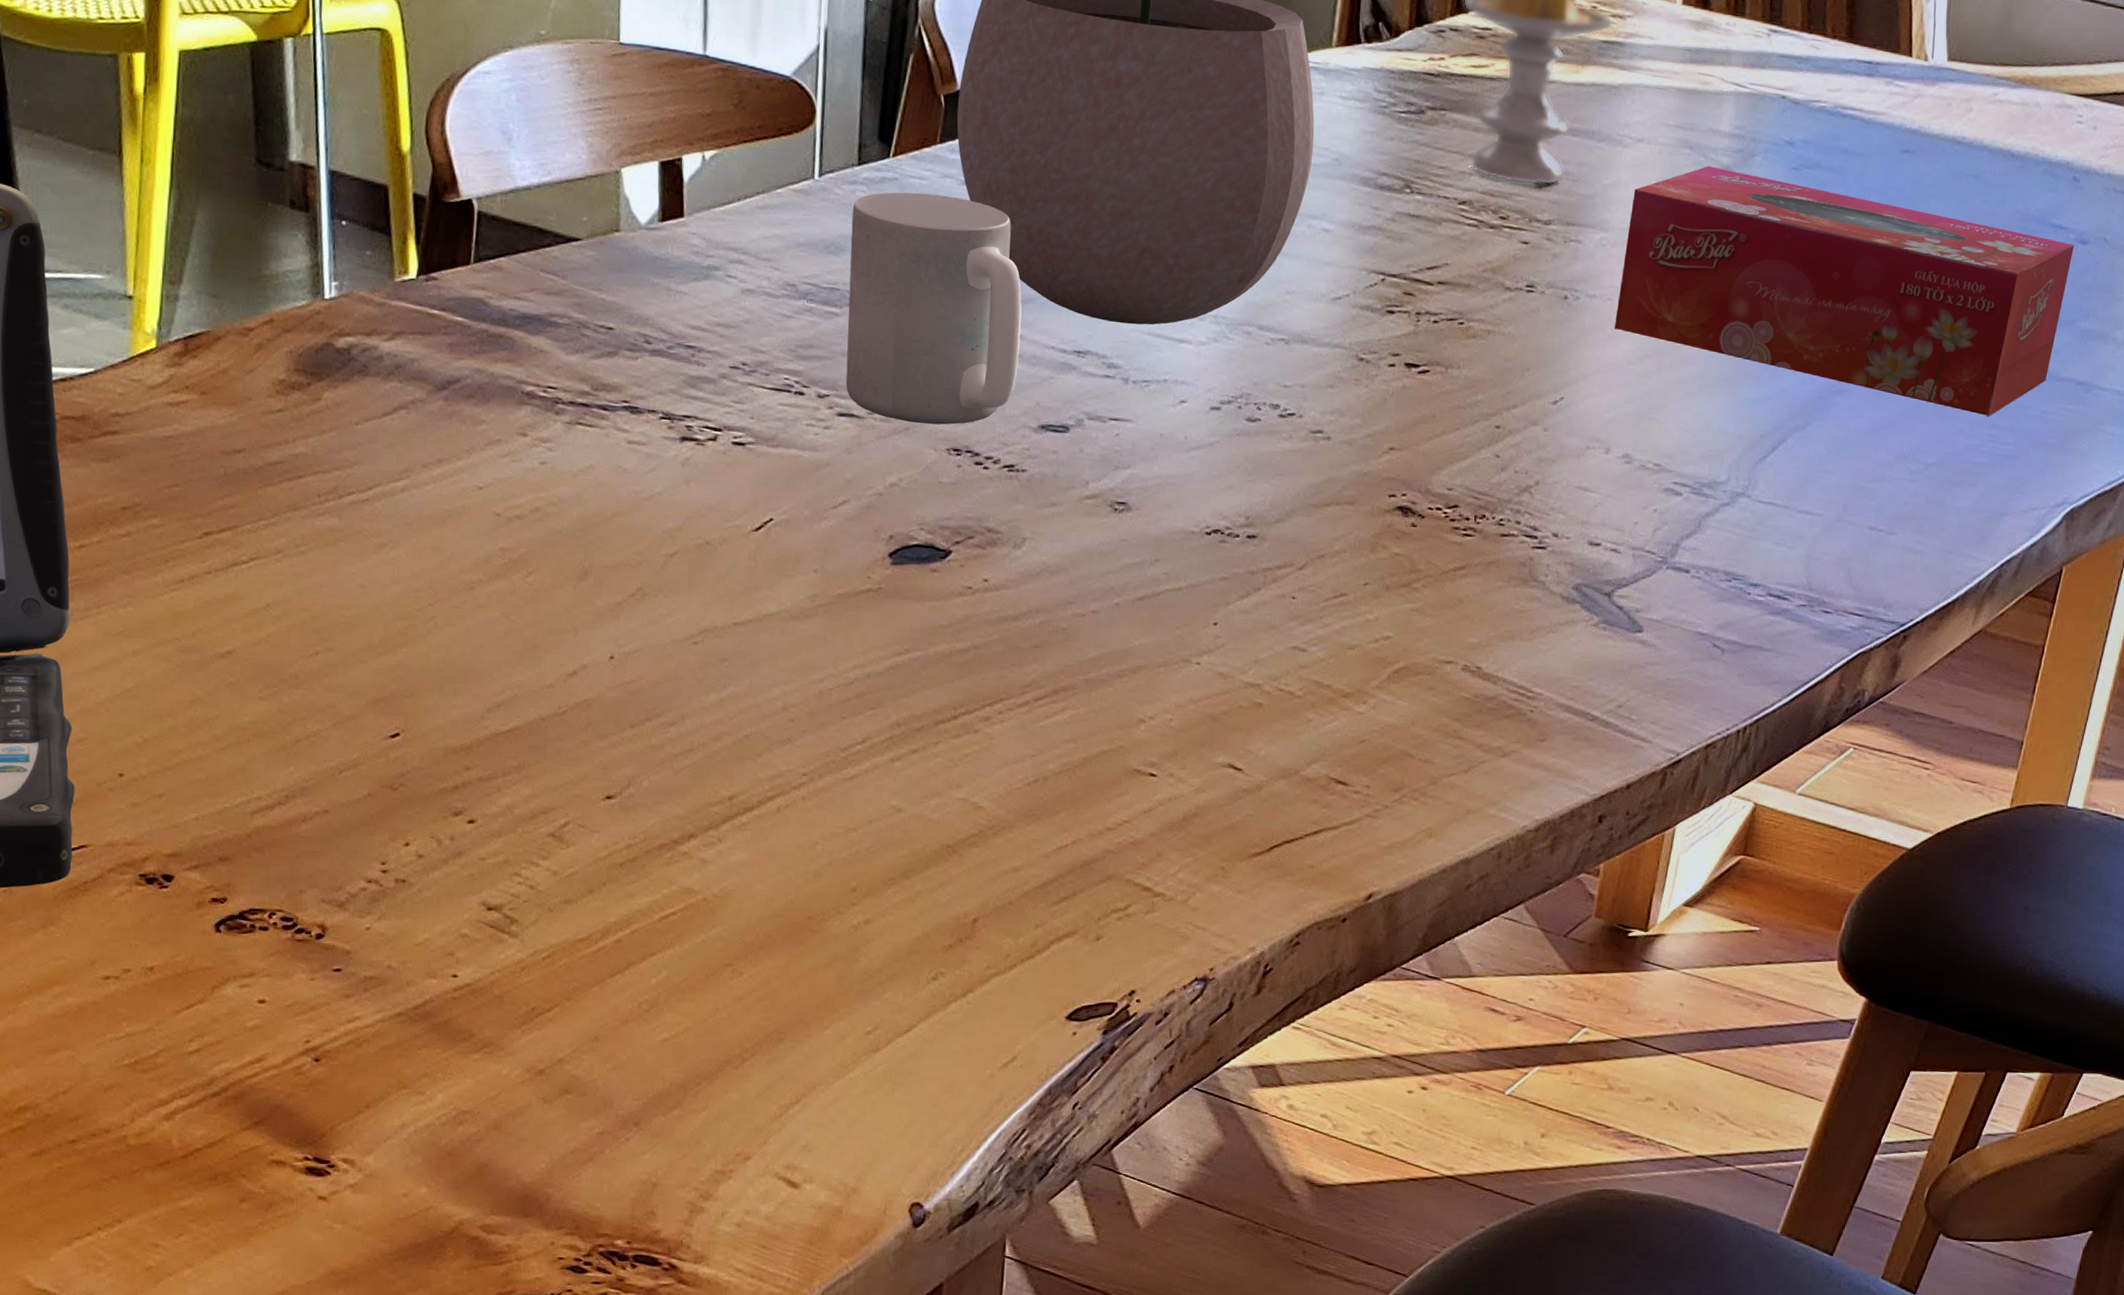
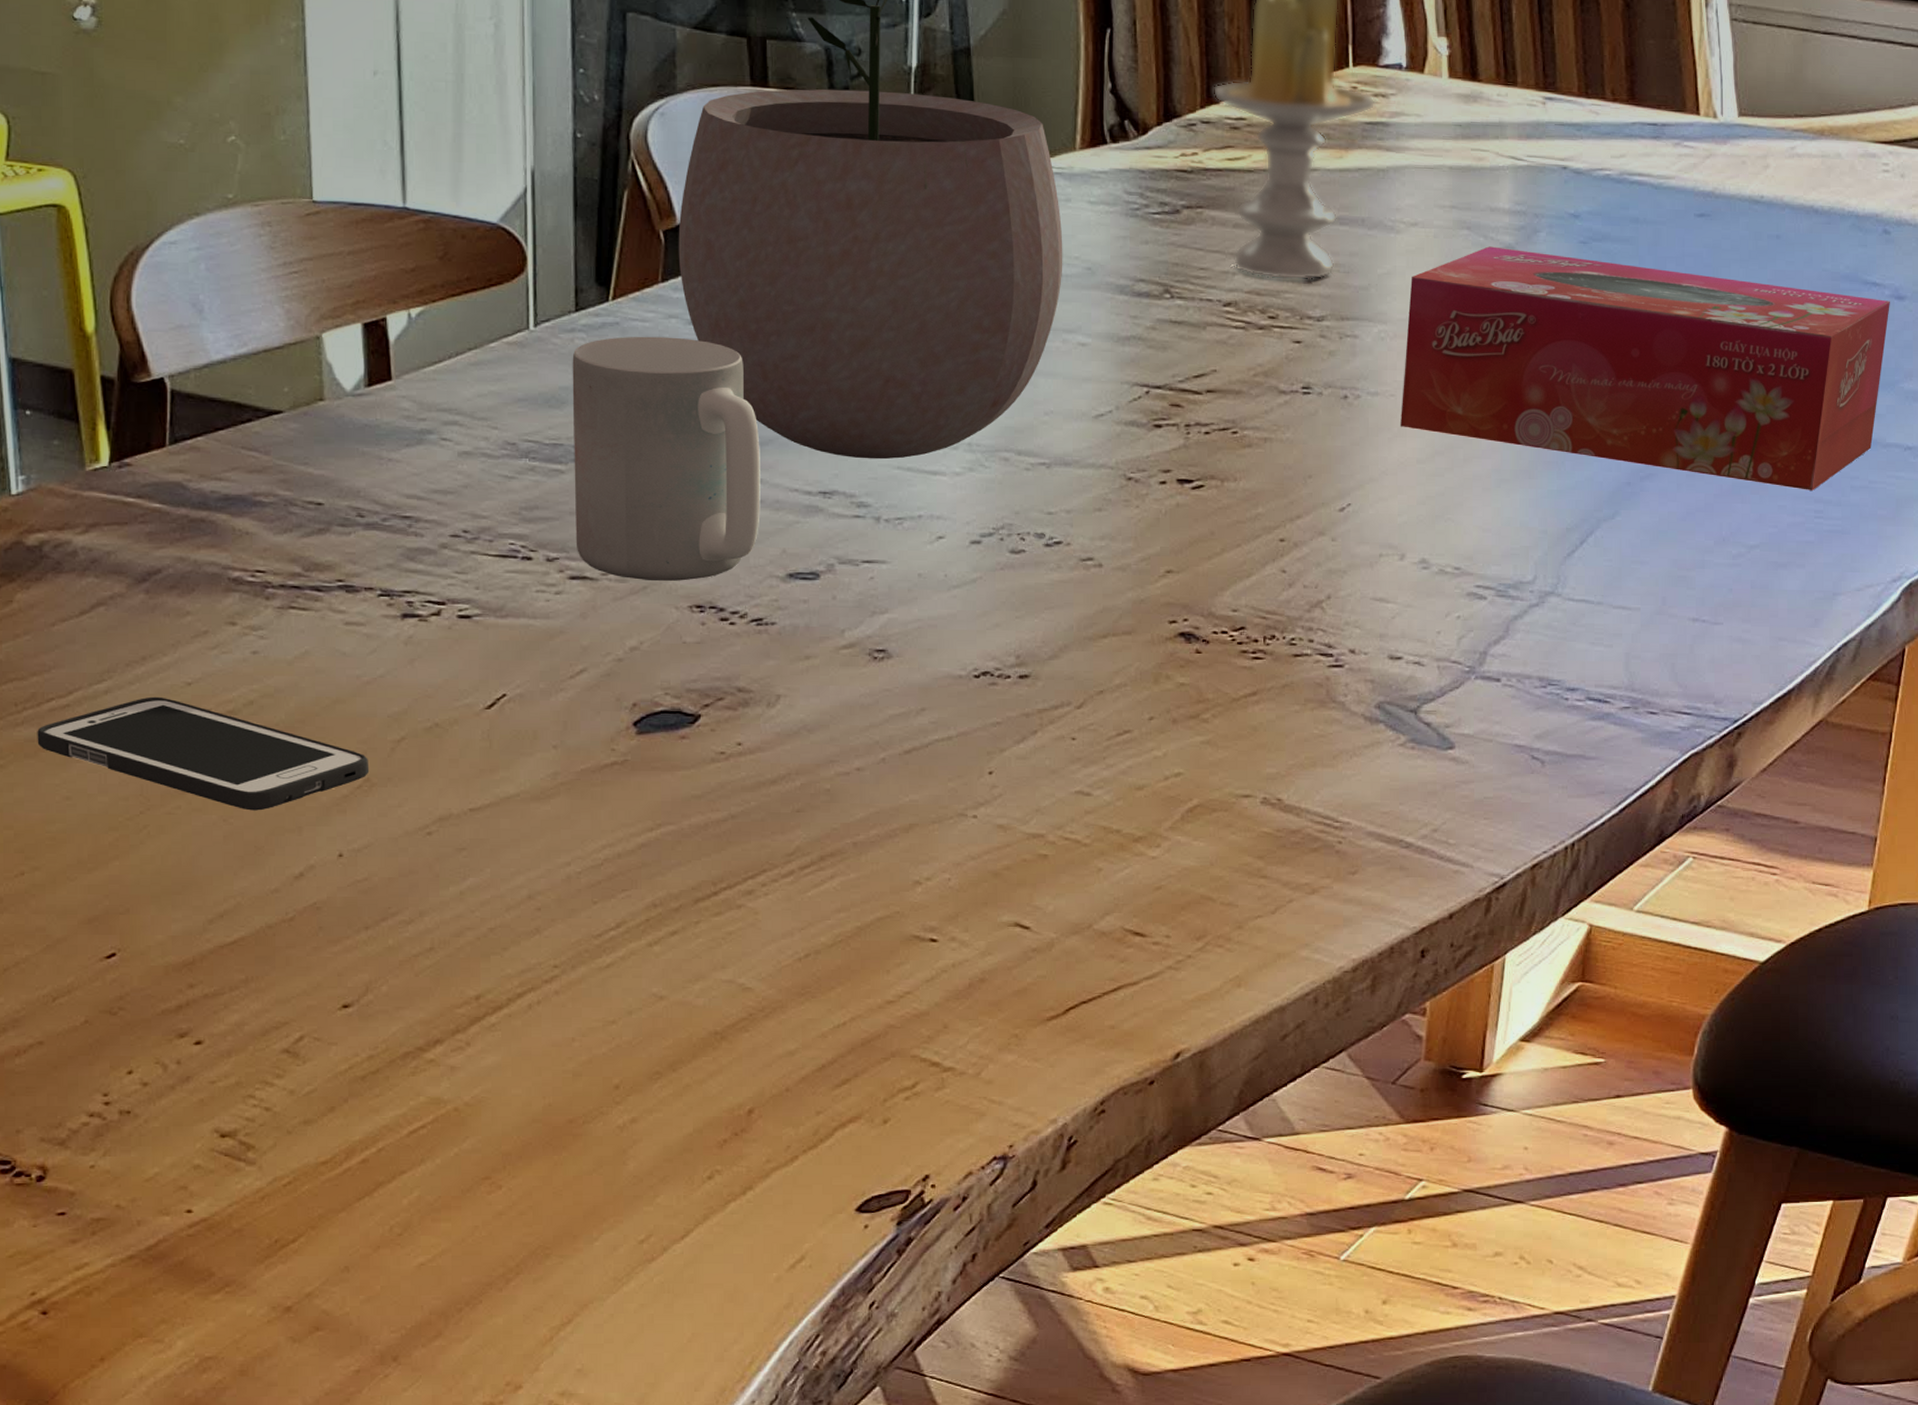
cell phone: none [337,497,643,611] -> present [37,696,370,811]

